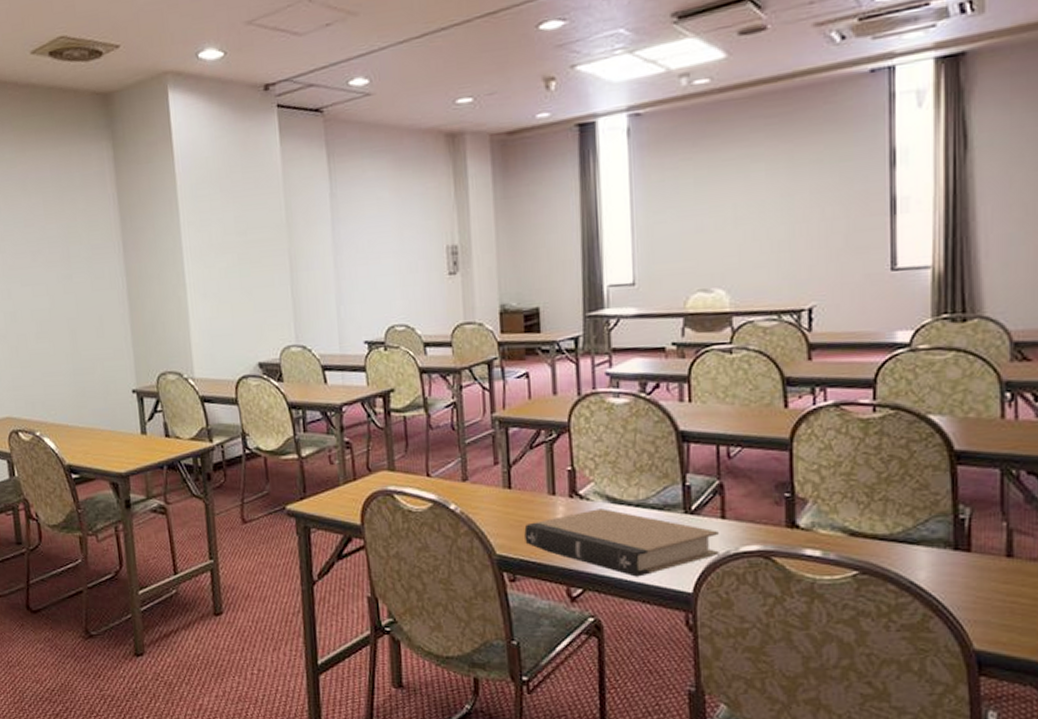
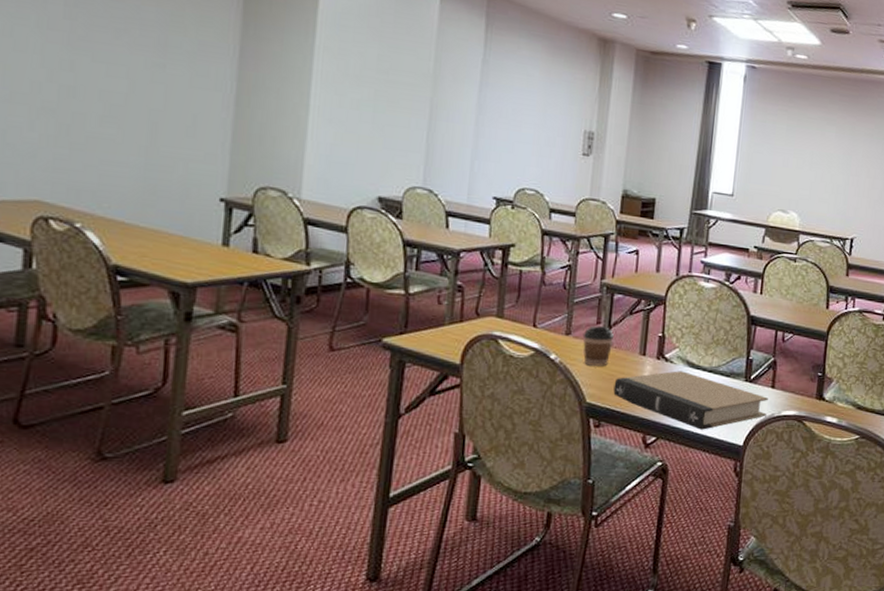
coffee cup: none [481,466,517,513] -> present [582,326,615,366]

